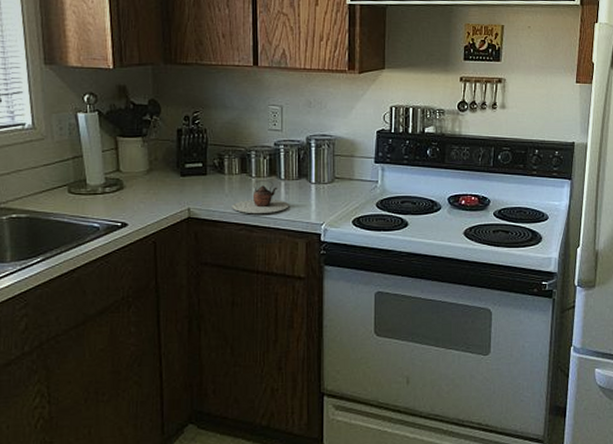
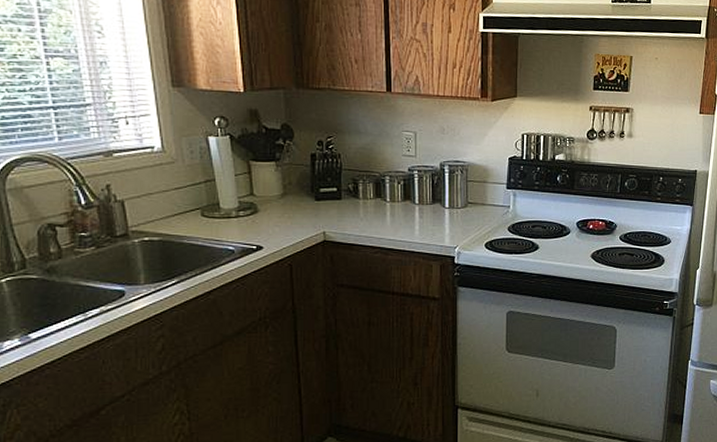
teapot: present [232,180,289,213] -> none [367,205,424,237]

